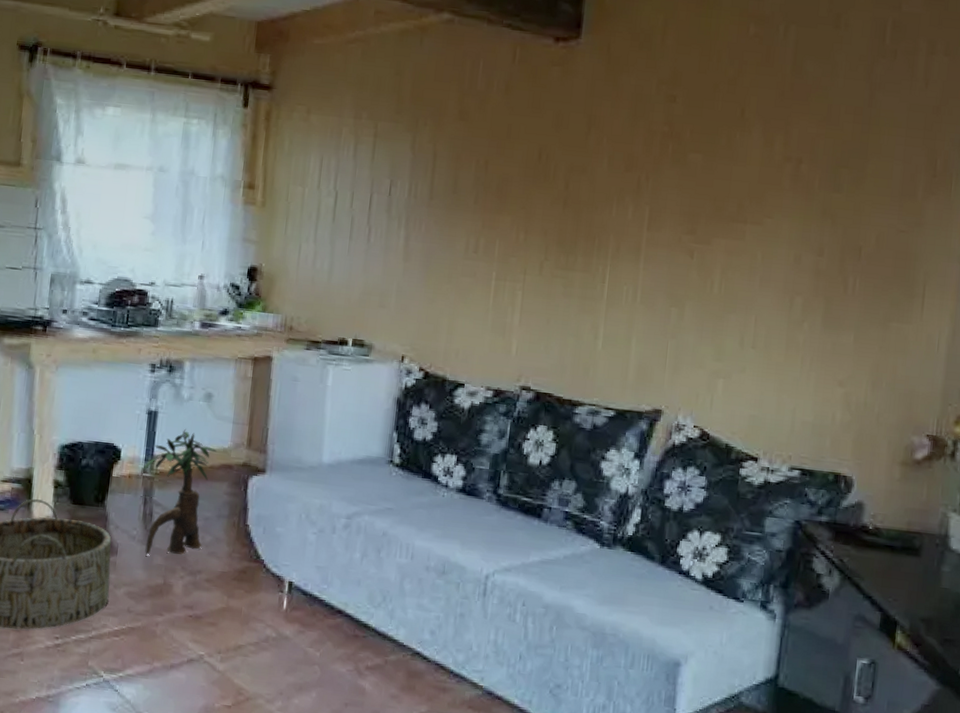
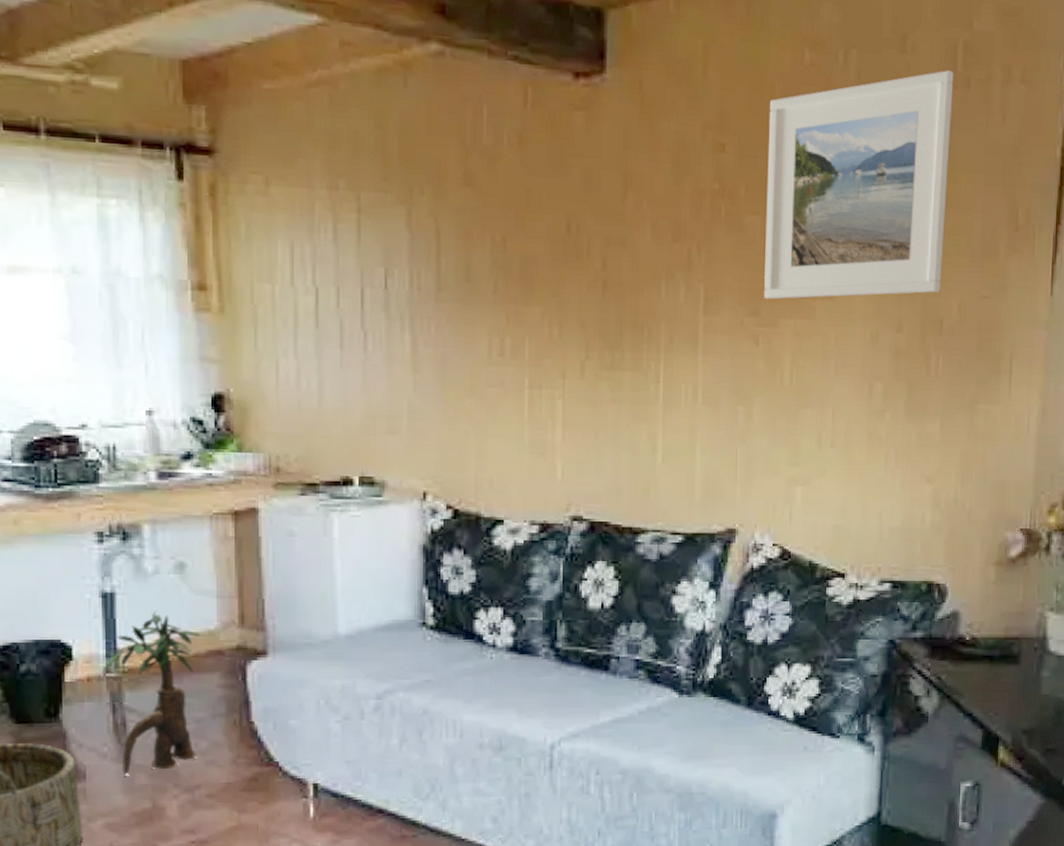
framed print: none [701,43,883,225] -> present [764,70,954,300]

